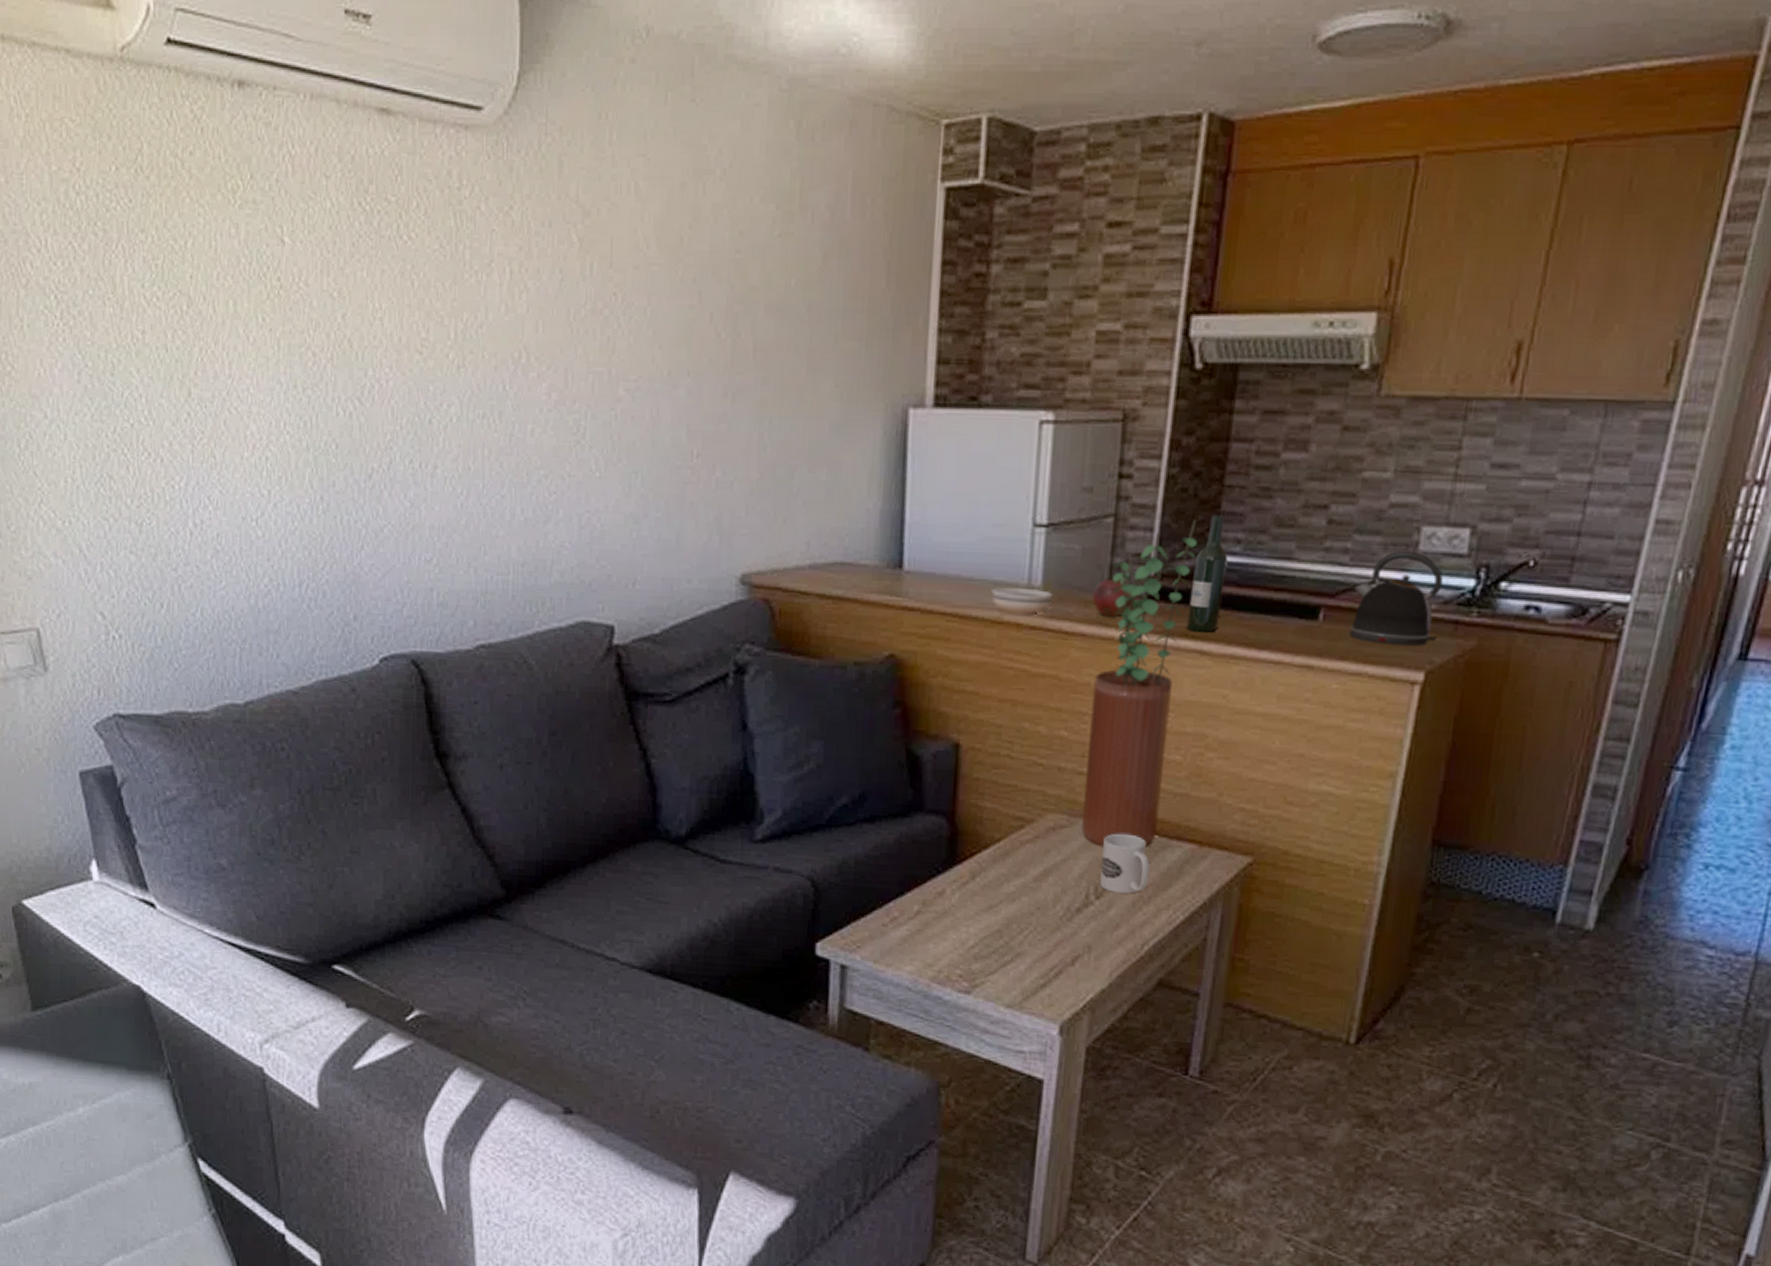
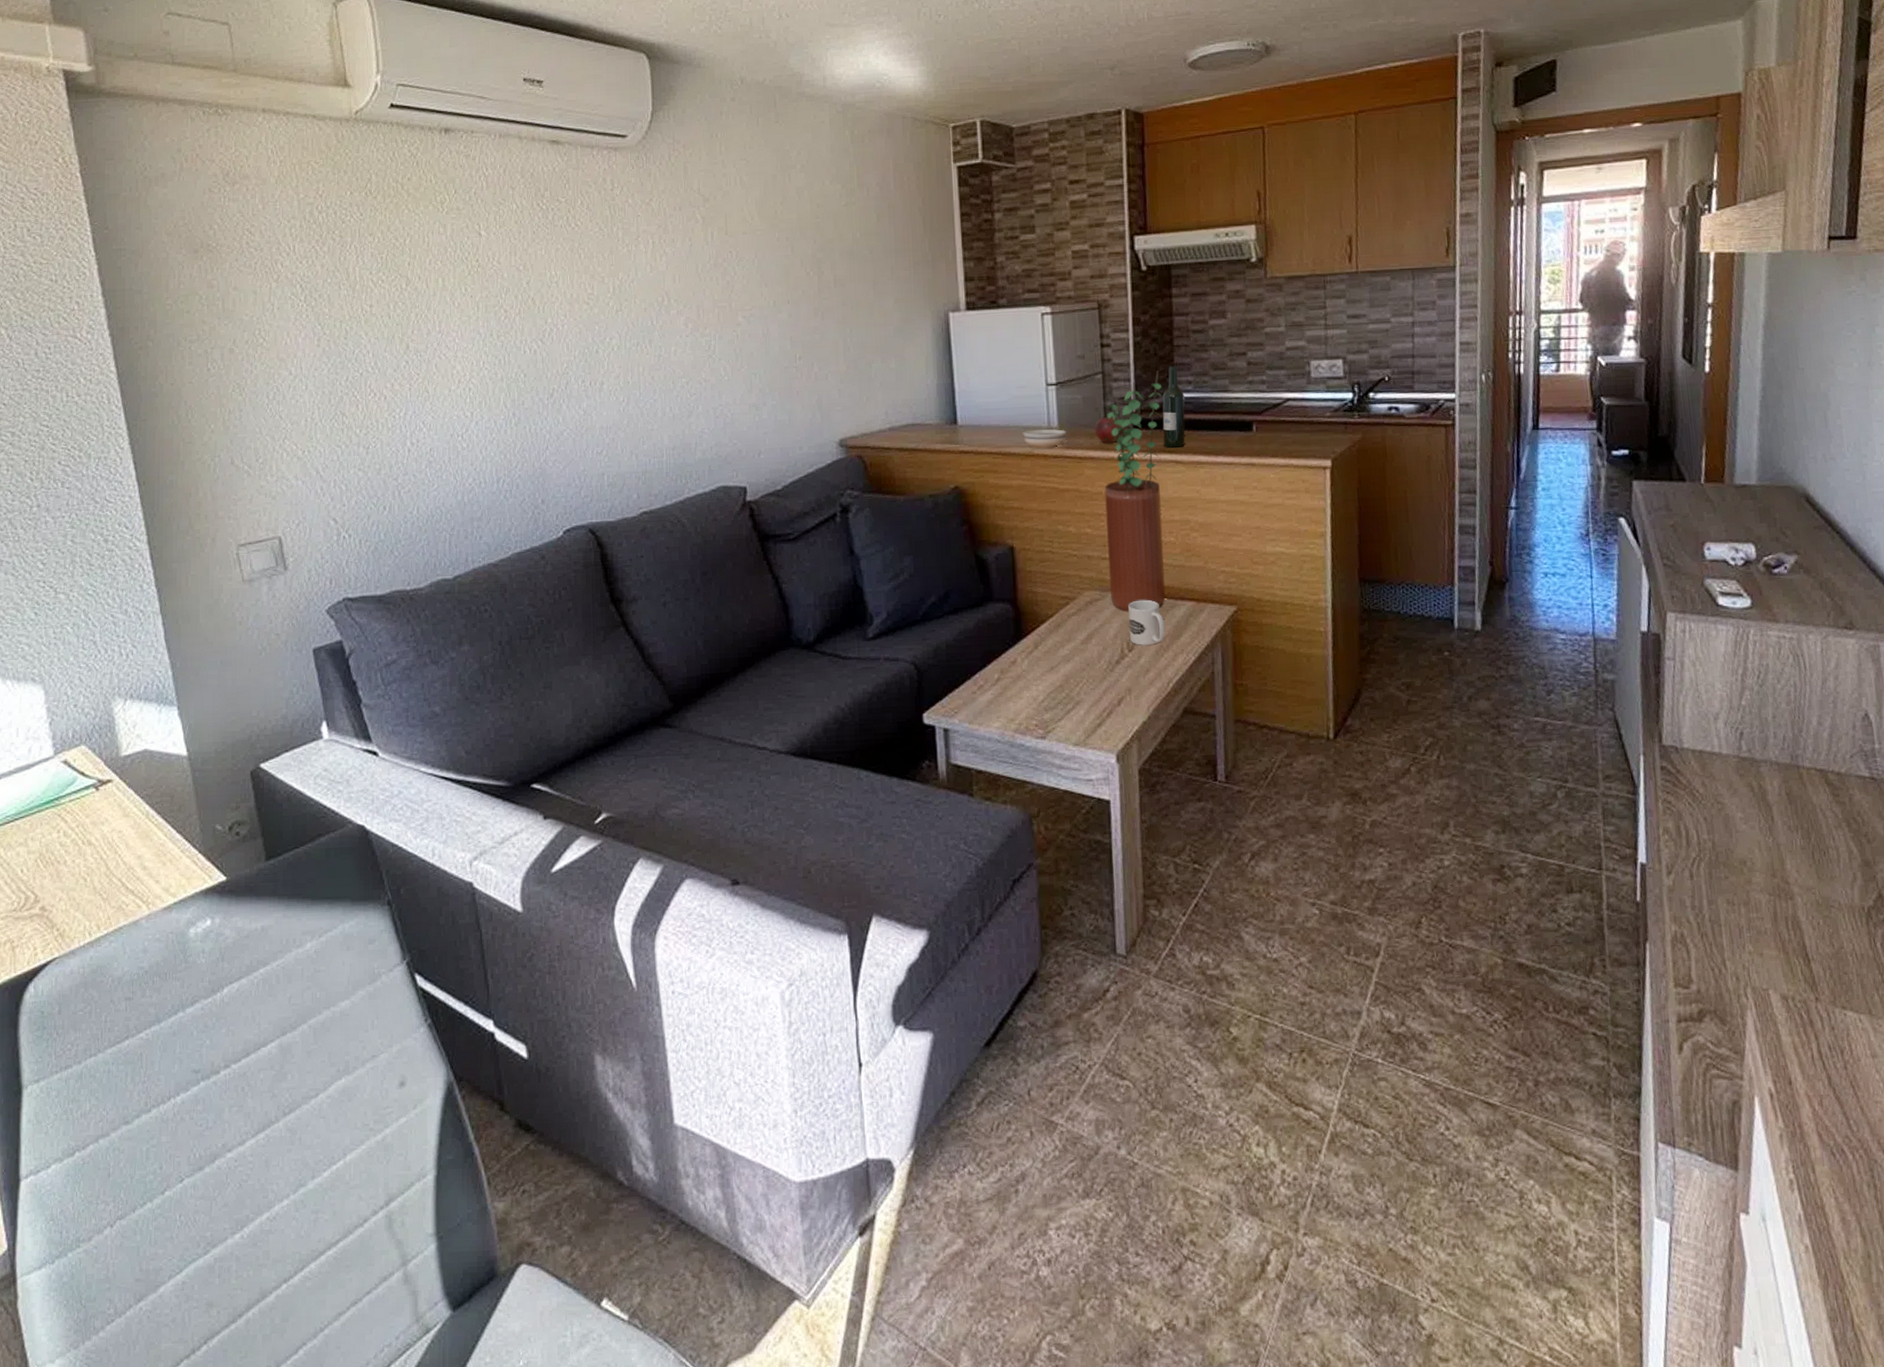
kettle: present [1349,550,1444,647] -> none [1273,378,1334,444]

